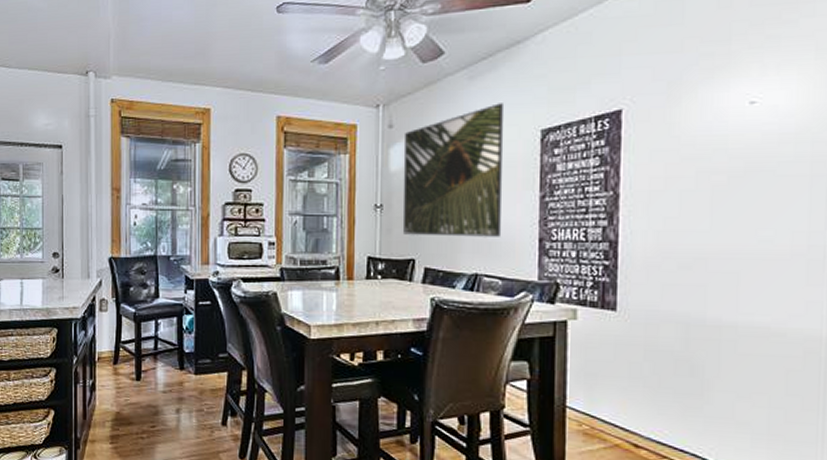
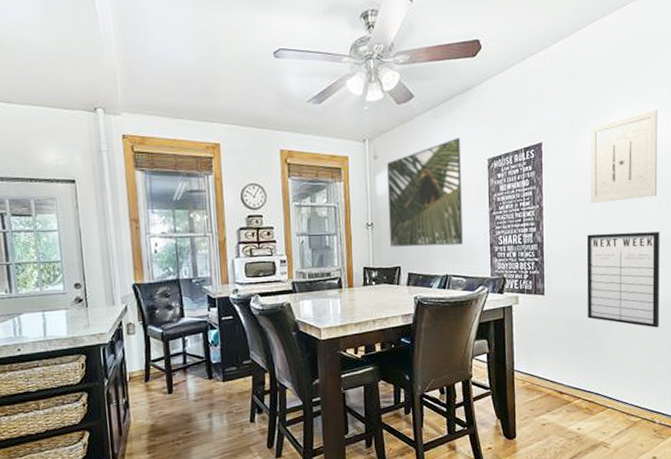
writing board: none [682,233,810,373] -> present [586,232,660,328]
wall art: none [695,64,812,193] -> present [590,109,658,204]

